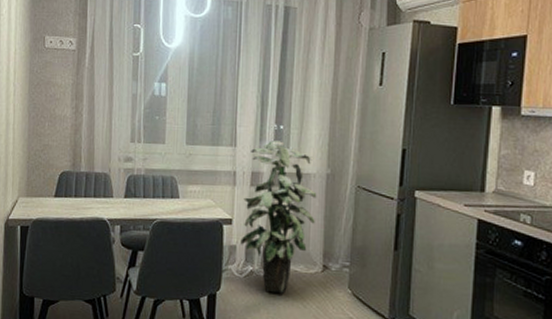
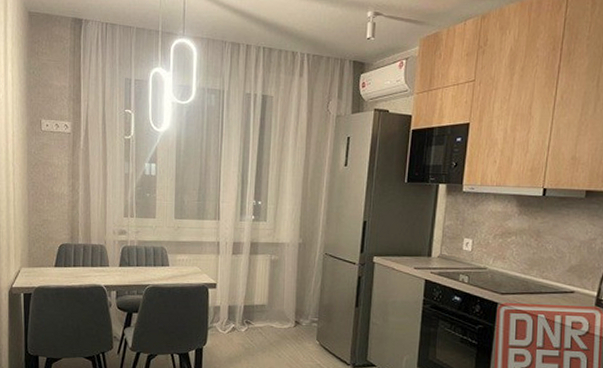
indoor plant: present [240,140,317,294] -> none [224,215,290,346]

